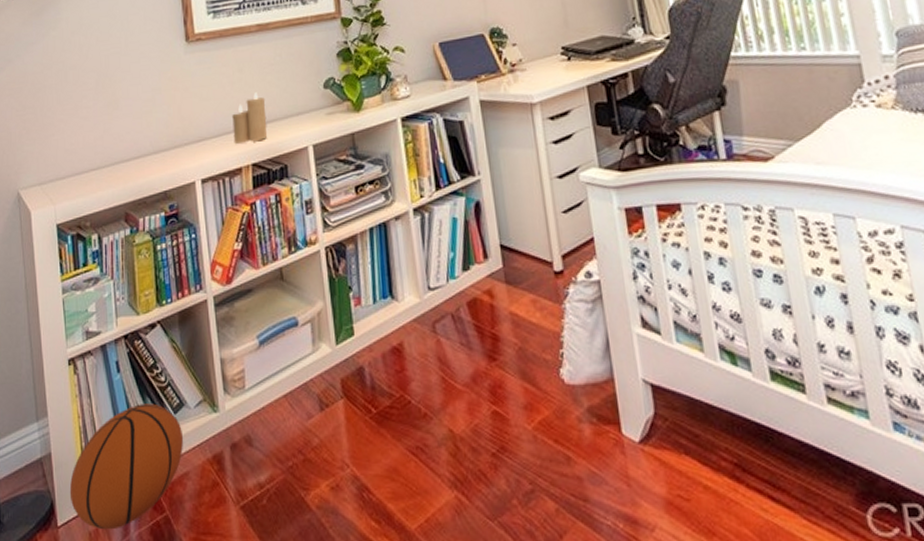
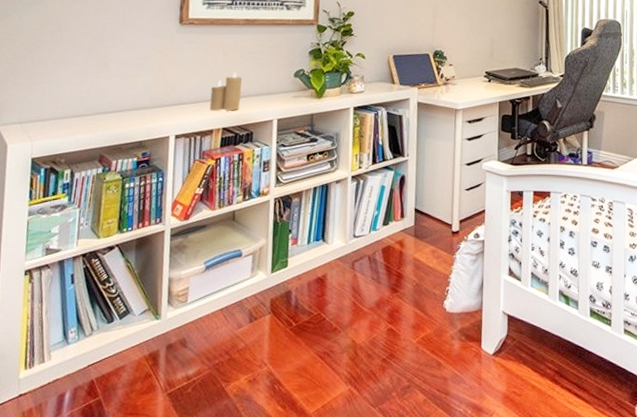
basketball: present [69,403,184,530] -> none [8,310,125,410]

